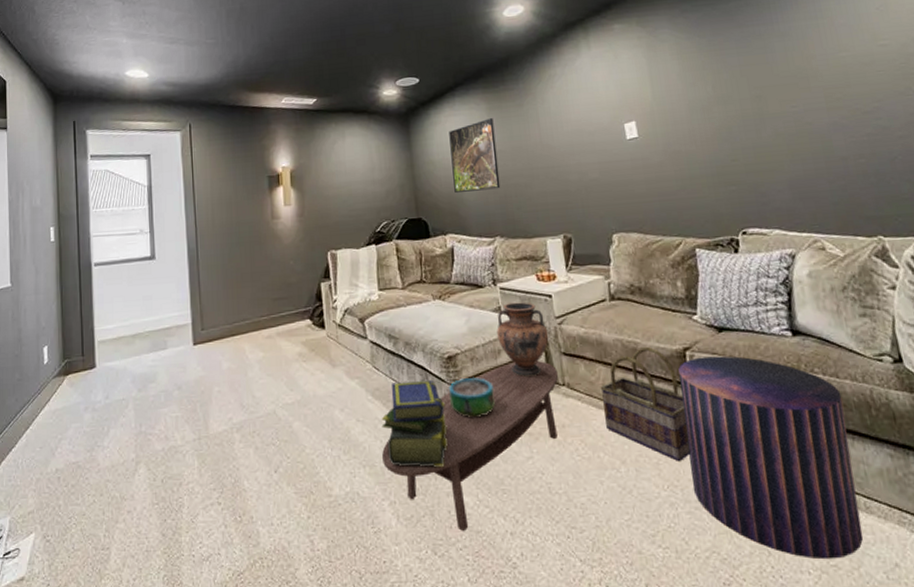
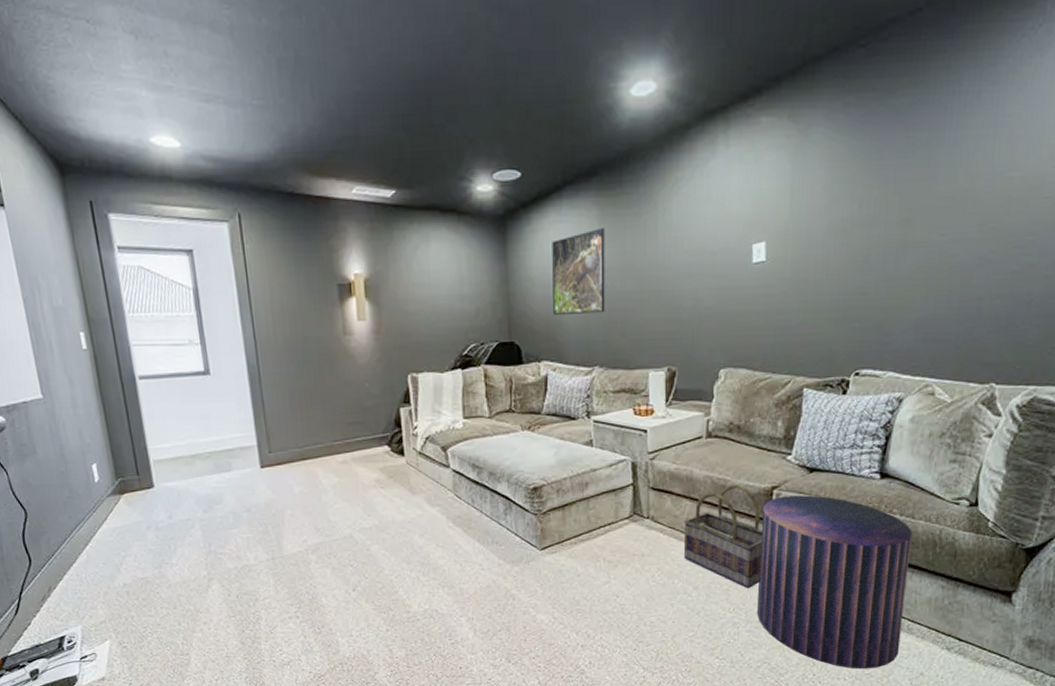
stack of books: present [381,380,448,468] -> none [461,510,528,590]
coffee table: present [382,361,558,531] -> none [462,495,643,643]
decorative bowl: present [449,378,495,417] -> none [532,509,577,545]
vase: present [497,302,549,378] -> none [586,436,639,510]

